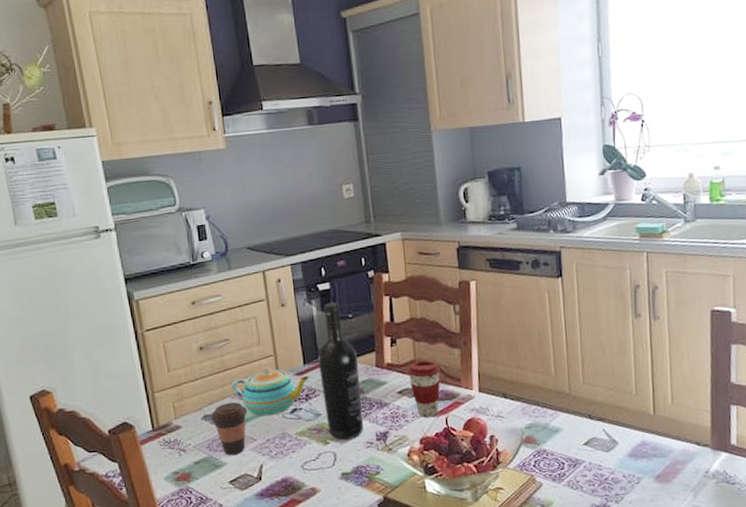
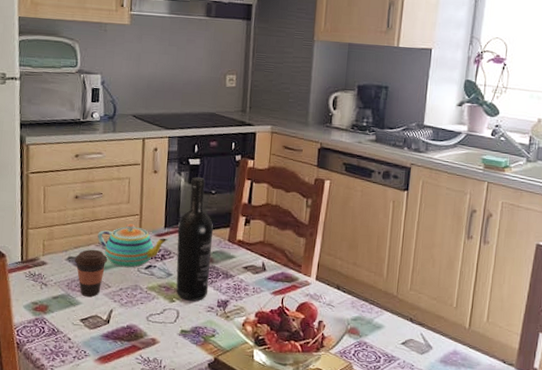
coffee cup: present [408,360,440,418] -> none [256,243,285,295]

